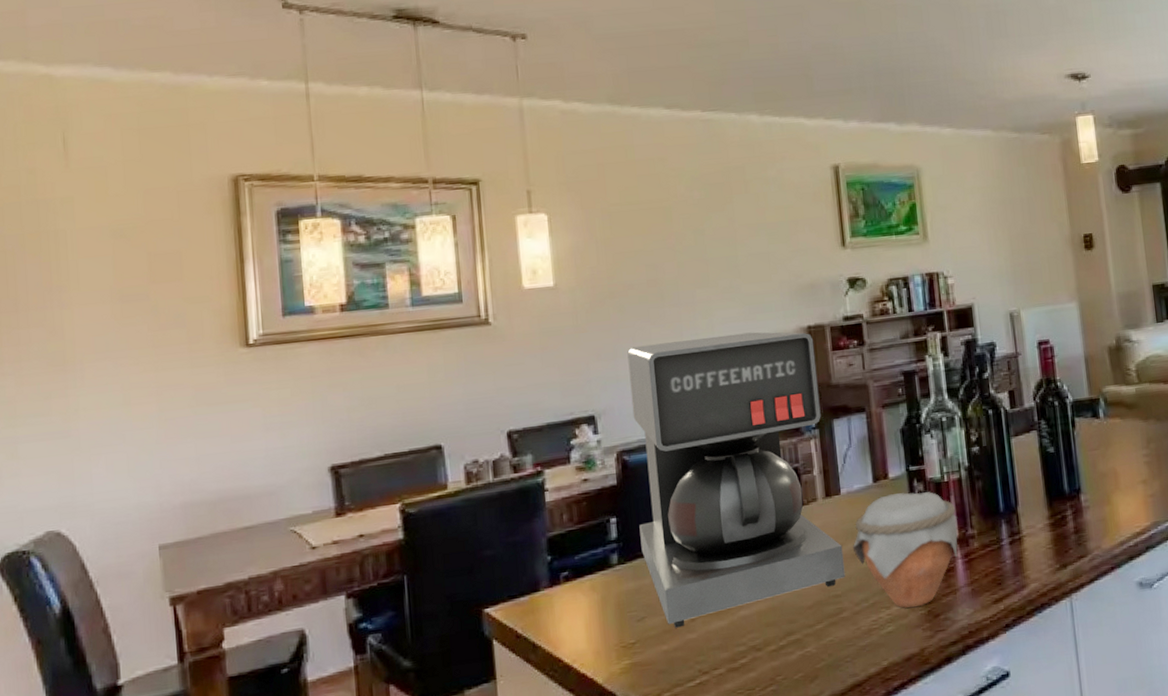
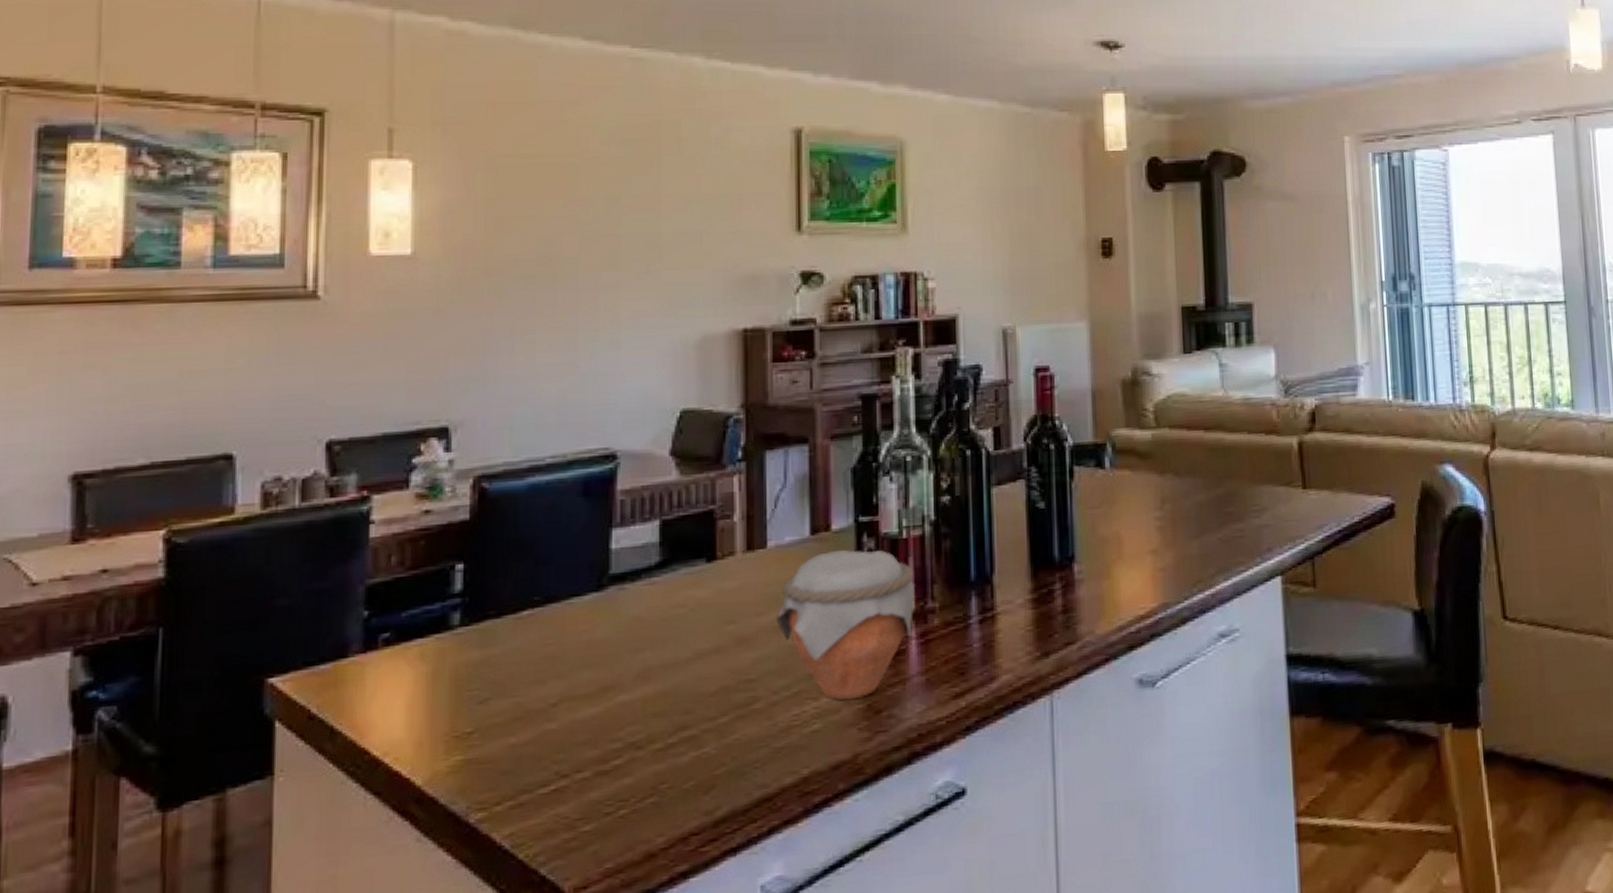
coffee maker: present [627,332,845,628] -> none [494,331,763,715]

